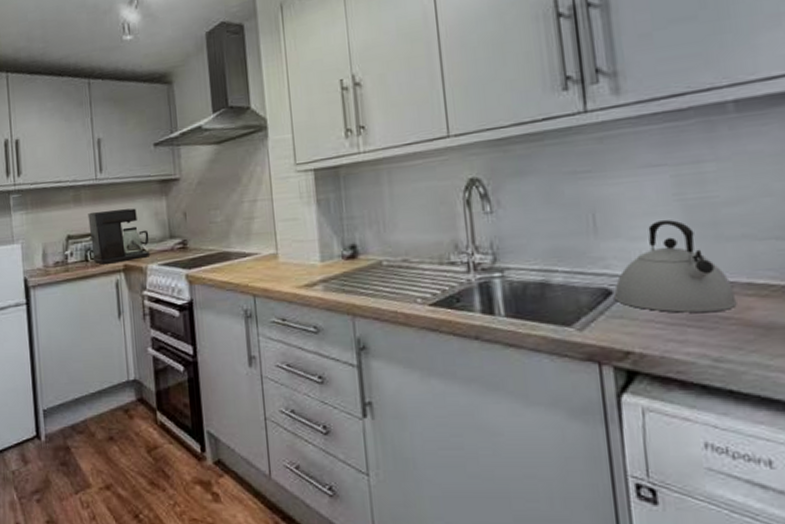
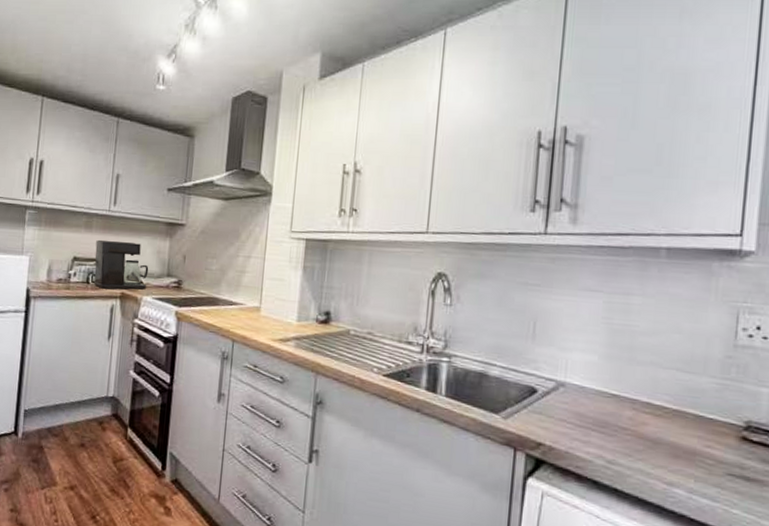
kettle: present [613,219,737,313] -> none [537,337,636,422]

